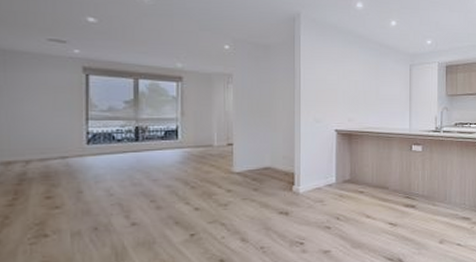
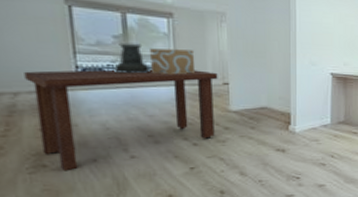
dining table: none [38,132,223,241] -> present [24,69,218,172]
pedestal: none [123,107,157,138] -> present [114,42,150,74]
decorative cube: none [157,112,201,138] -> present [150,48,196,75]

